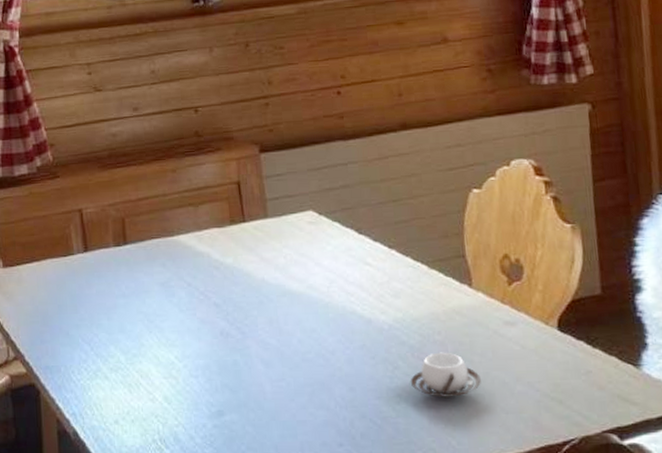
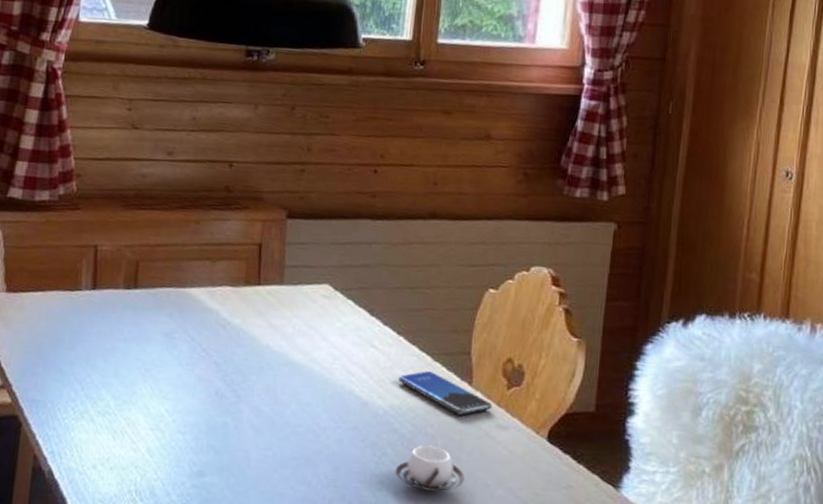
smartphone: none [398,280,497,318] -> present [399,371,493,415]

